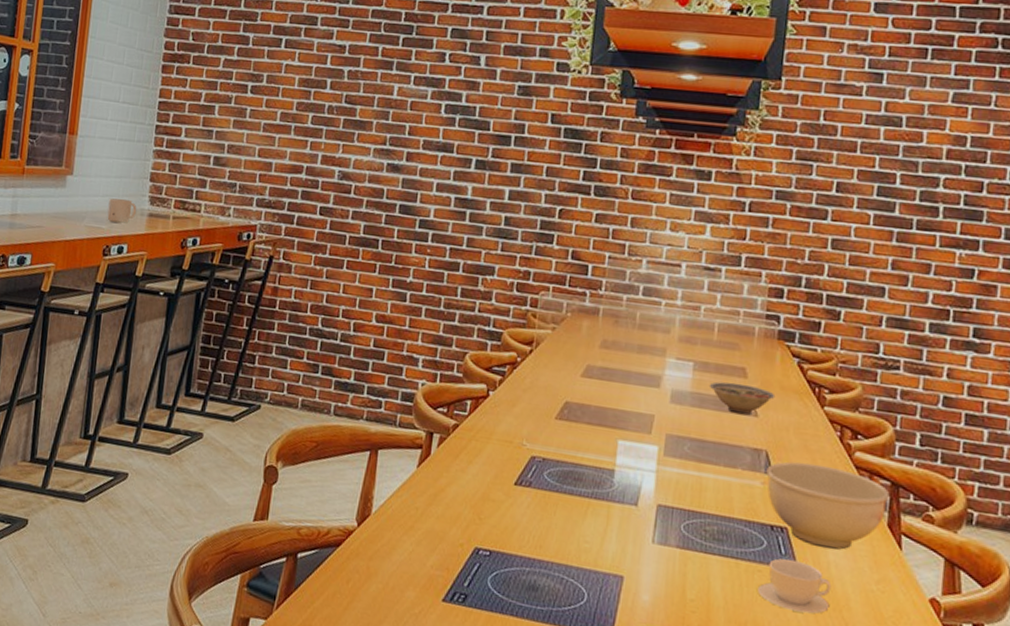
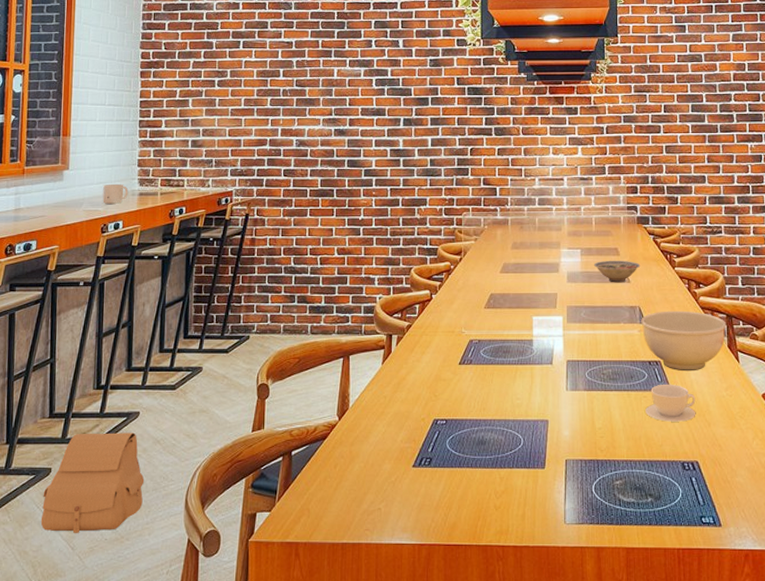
satchel: none [12,485,128,604] -> present [40,432,145,533]

